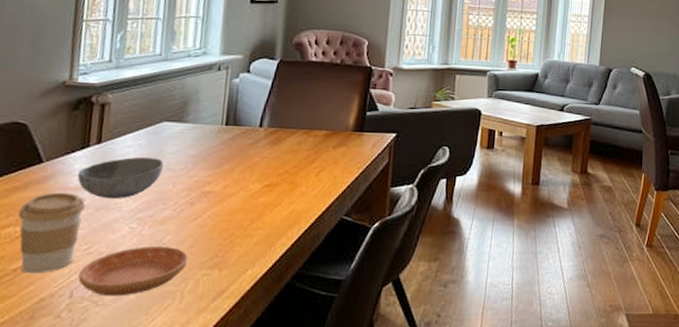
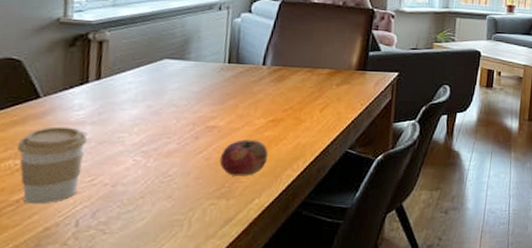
bowl: present [77,157,164,200] -> none [77,93,167,134]
saucer: present [78,246,188,297] -> none [83,178,195,225]
fruit: none [213,206,263,245] -> present [219,140,269,176]

